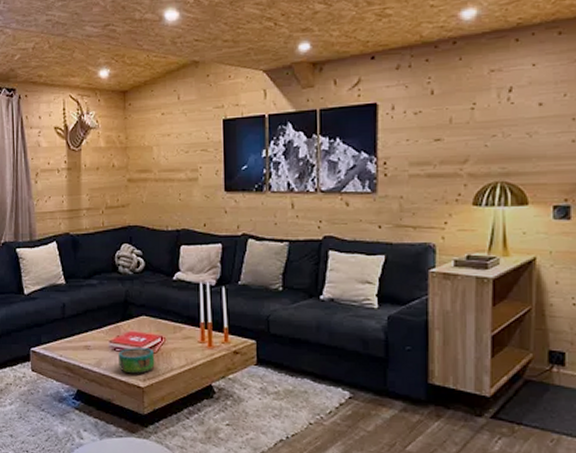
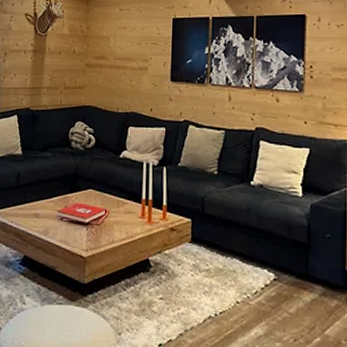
decorative bowl: present [118,347,155,374] -> none [64,218,98,244]

